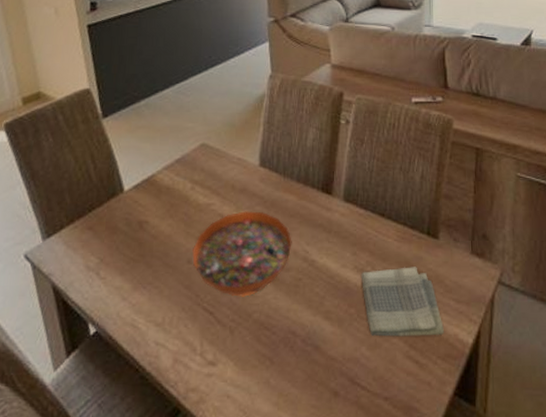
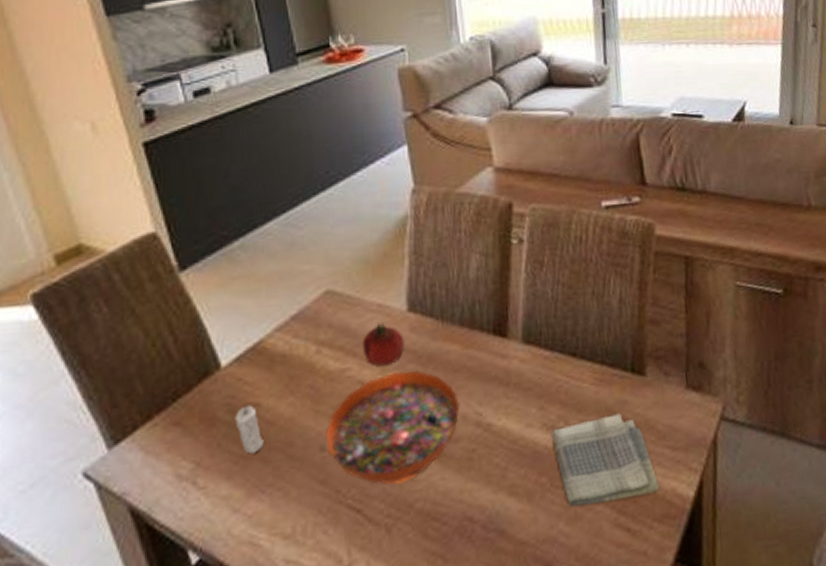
candle: none [130,221,148,258] -> present [235,405,264,454]
fruit: none [224,172,255,205] -> present [362,322,405,367]

